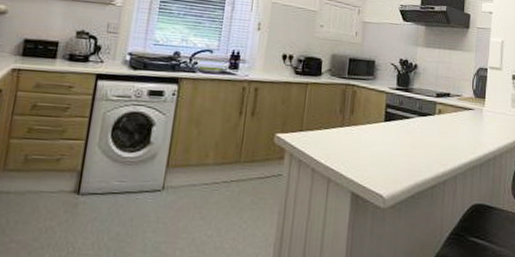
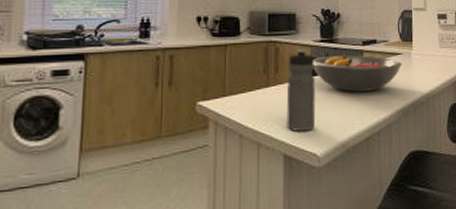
water bottle: none [357,94,389,173] -> present [286,48,316,132]
fruit bowl: none [387,104,473,142] -> present [313,55,402,92]

